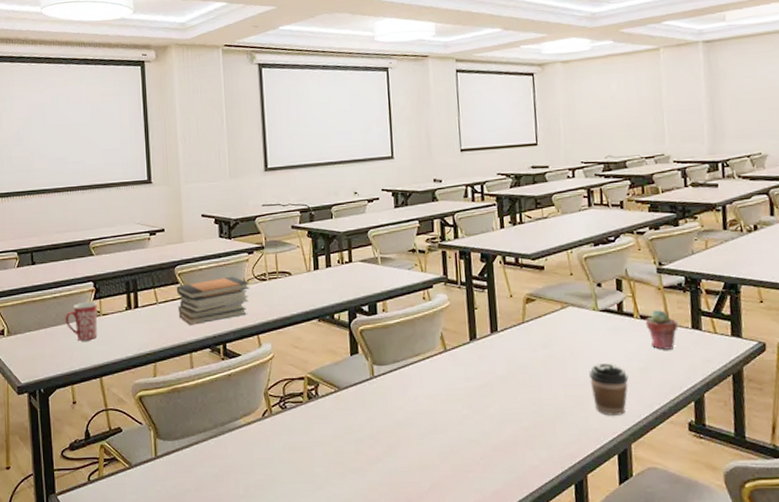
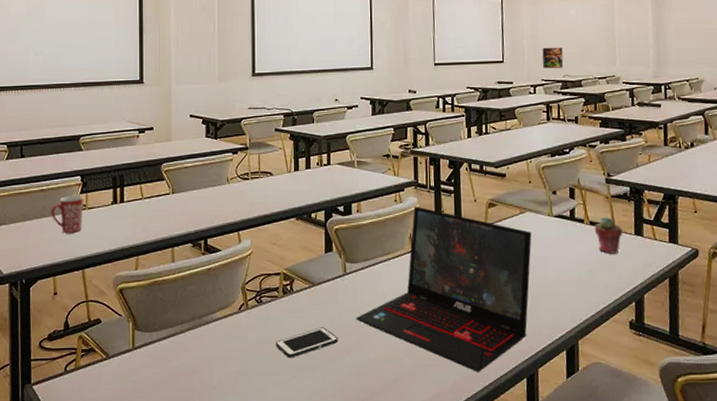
book stack: present [176,276,249,325] -> none [162,174,232,220]
cell phone: none [303,433,369,466] -> present [276,327,338,358]
laptop: none [386,303,576,479] -> present [356,206,532,372]
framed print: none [580,125,606,150] -> present [542,47,564,69]
coffee cup: present [589,362,629,416] -> none [543,264,578,314]

